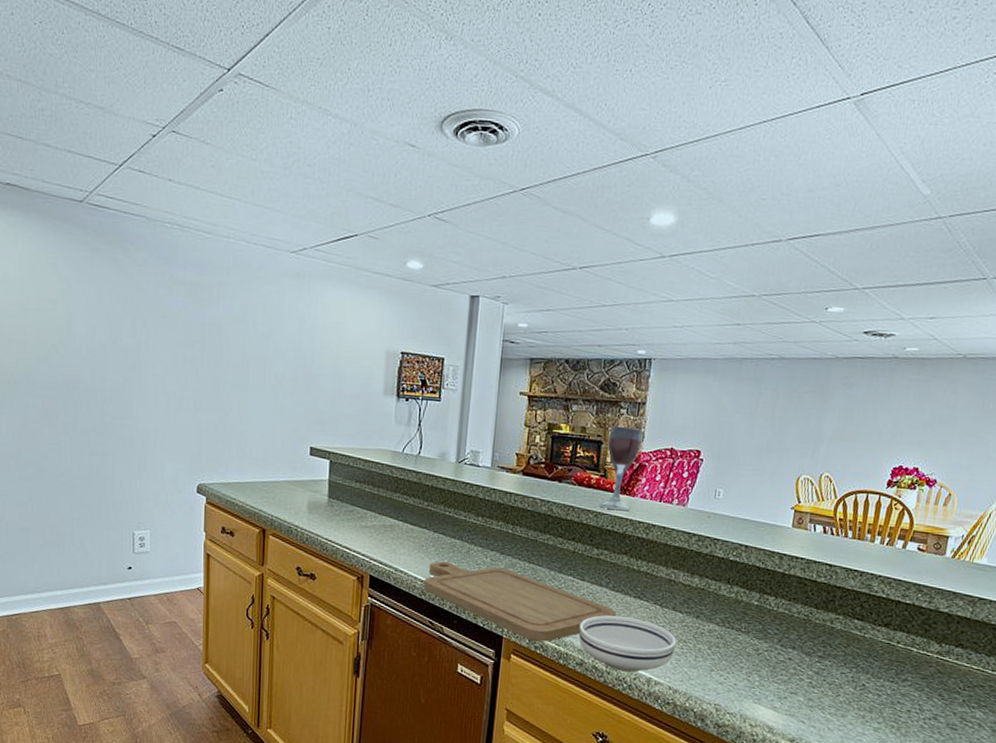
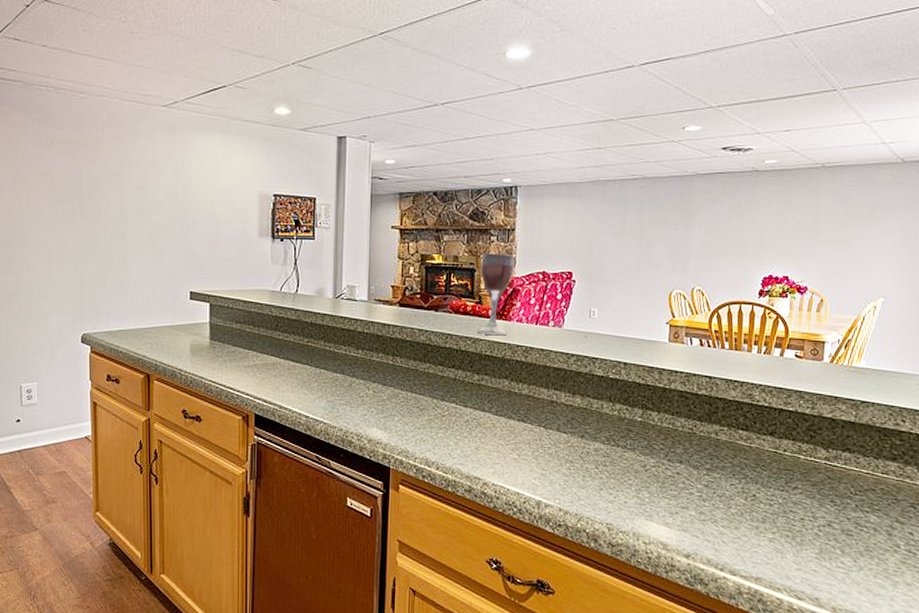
chopping board: present [423,561,616,642] -> none [308,396,501,470]
bowl: present [579,615,677,673] -> none [465,439,564,496]

